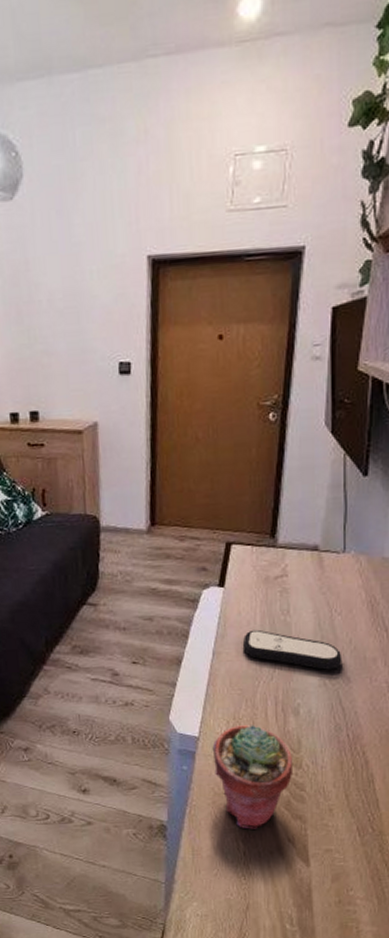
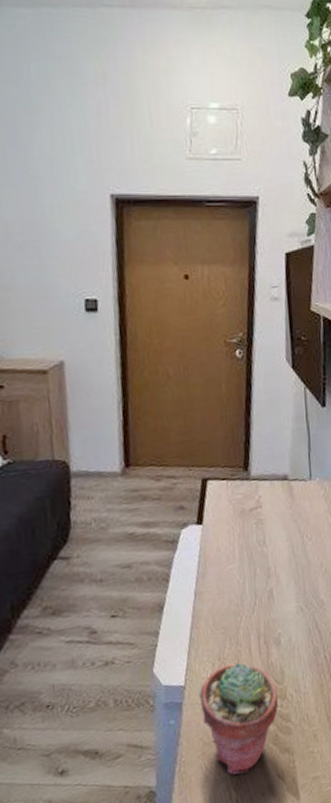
remote control: present [242,629,343,670] -> none [223,563,316,596]

